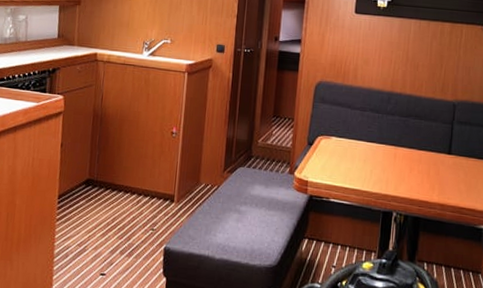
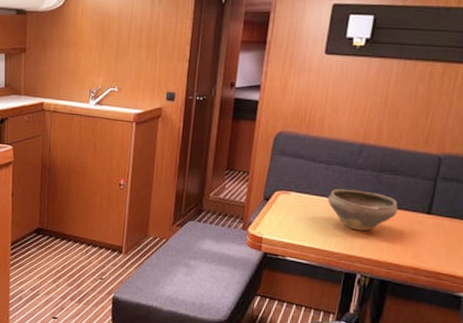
bowl: none [363,132,424,172] -> present [327,188,398,232]

